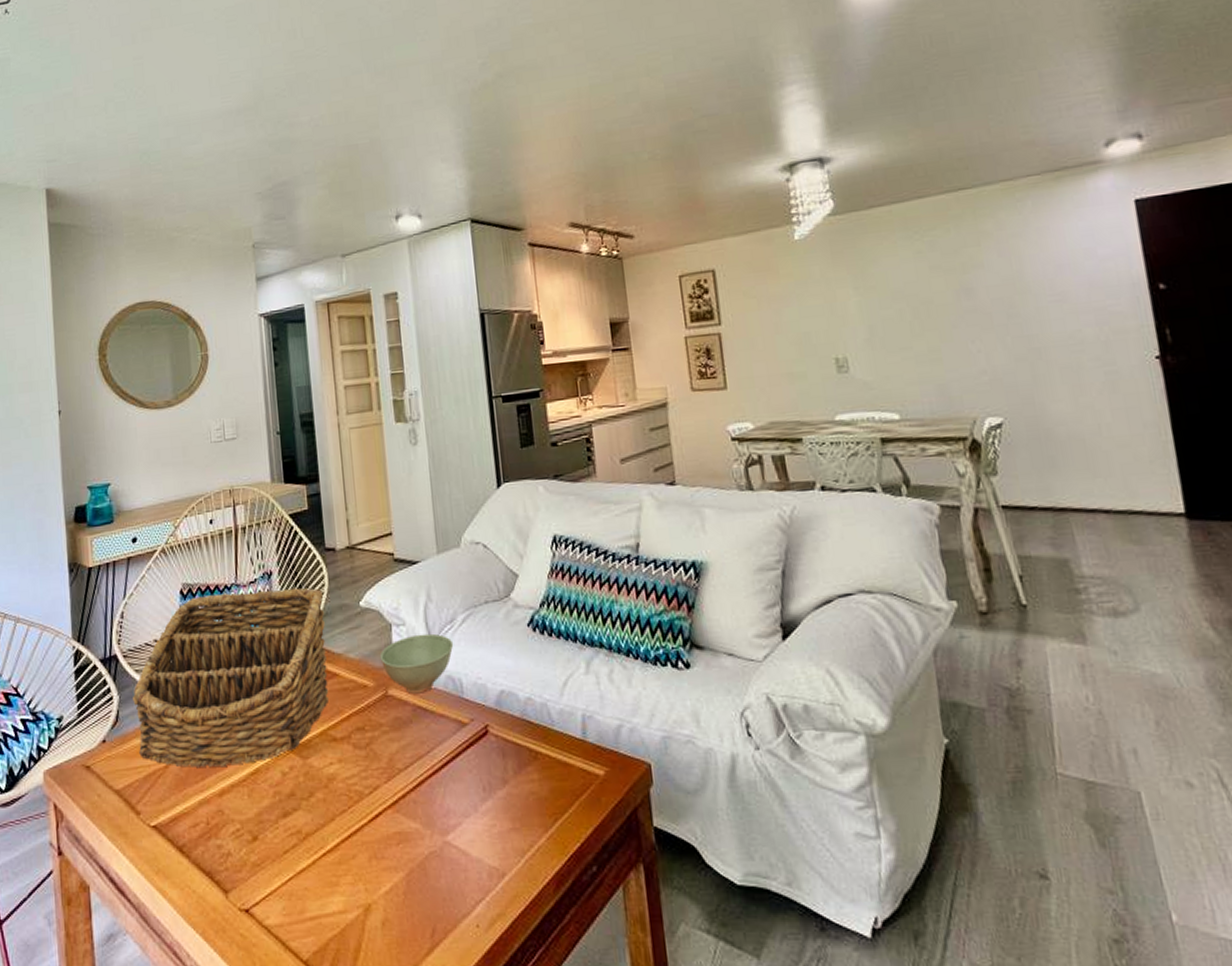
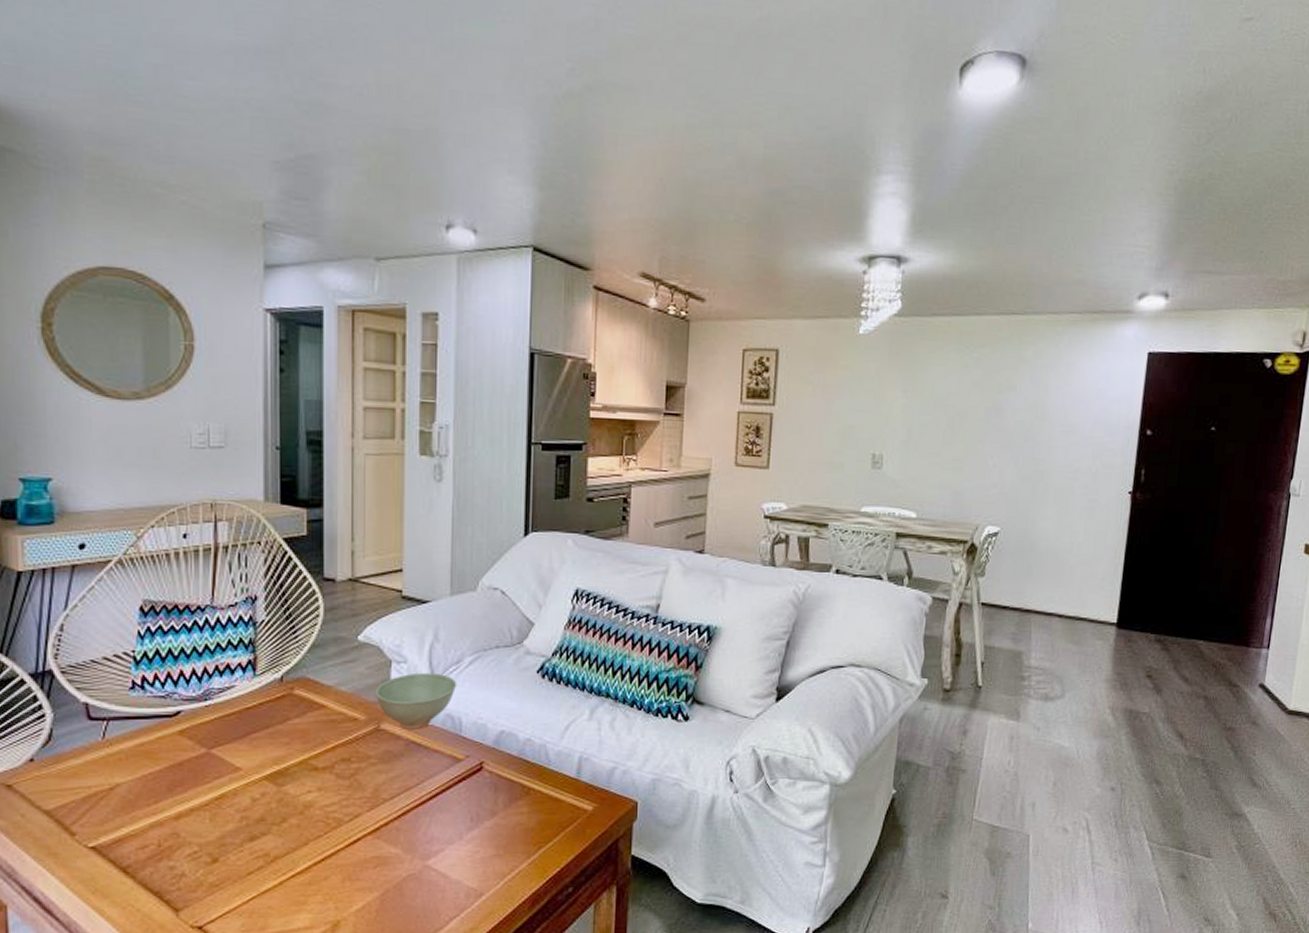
basket: present [132,587,329,769] -> none [70,614,317,792]

